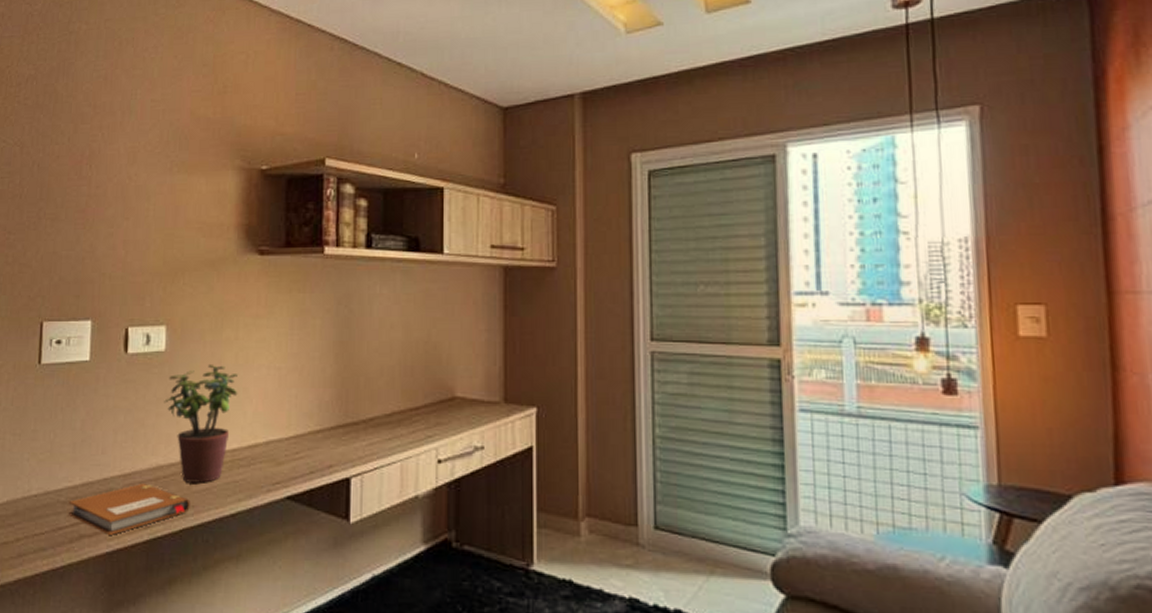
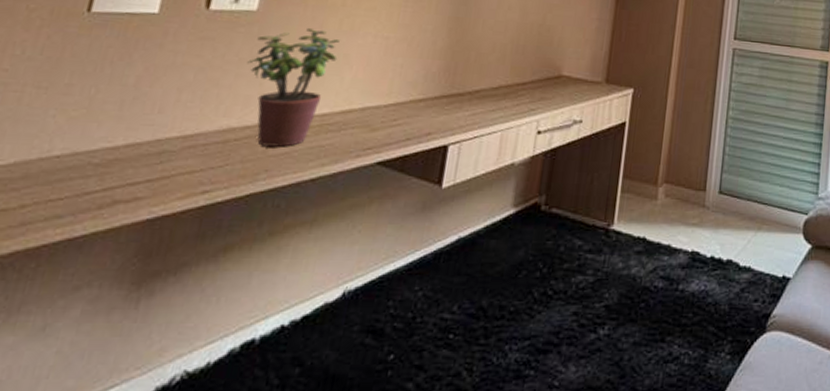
notebook: present [68,483,190,535] -> none [100,145,264,200]

